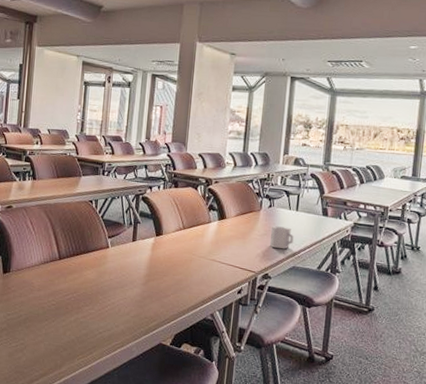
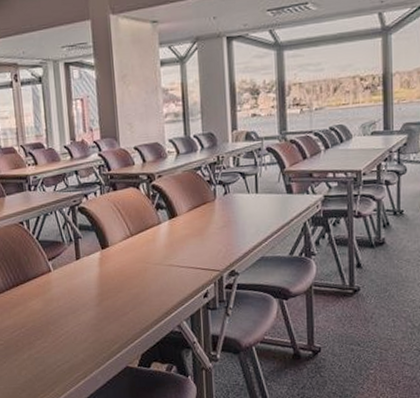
cup: present [270,226,294,250] -> none [231,214,258,240]

